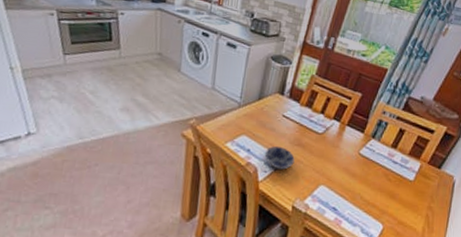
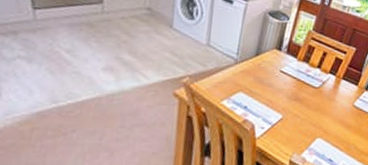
bowl: present [264,146,295,170] -> none [261,102,292,125]

